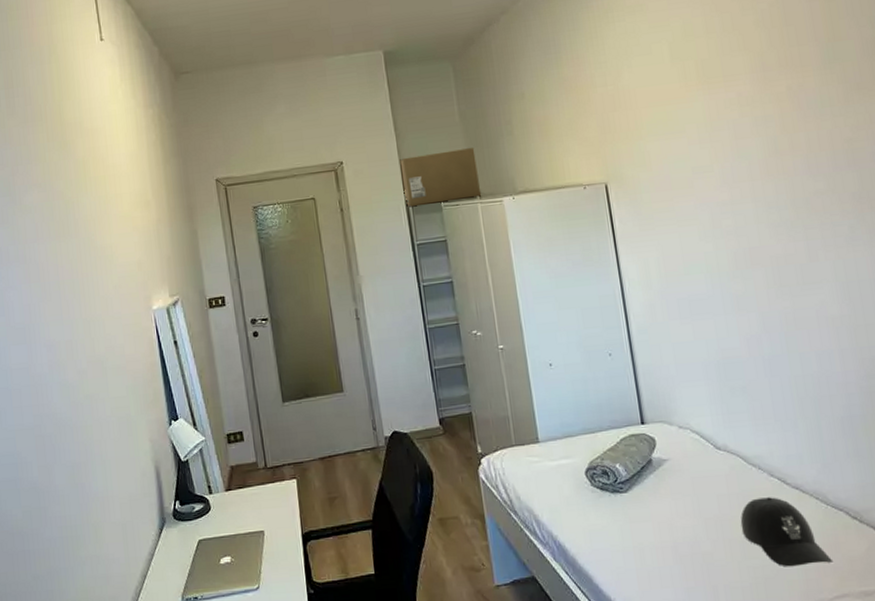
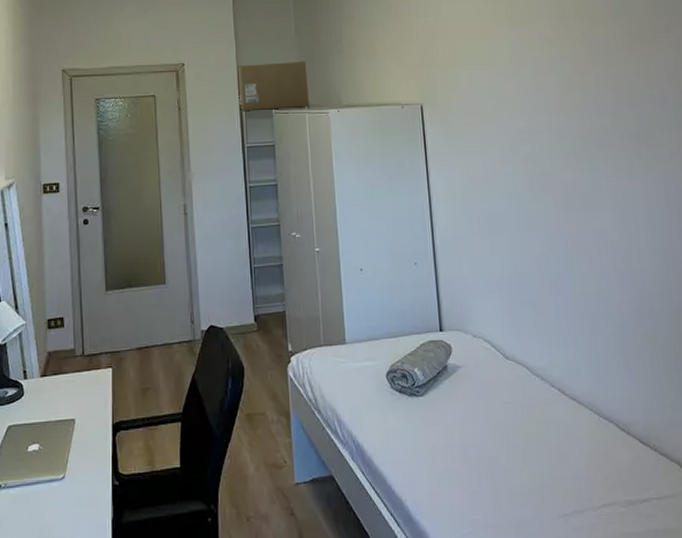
baseball cap: present [740,497,834,567] -> none [523,407,603,475]

